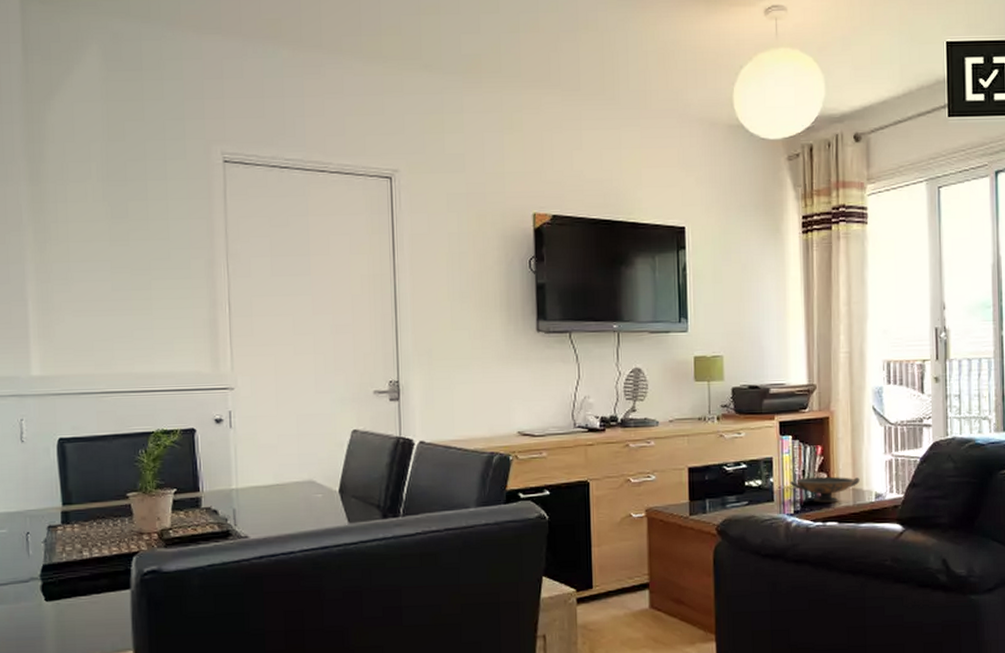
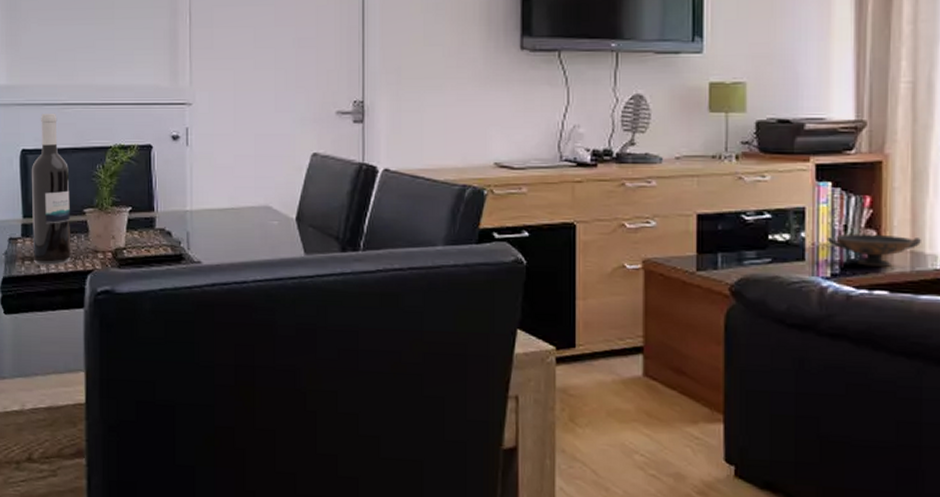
wine bottle: none [69,401,114,551] -> present [31,113,70,266]

